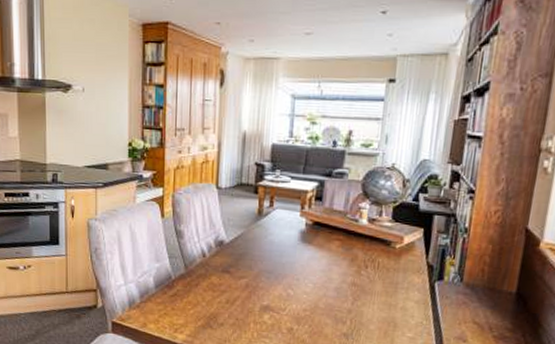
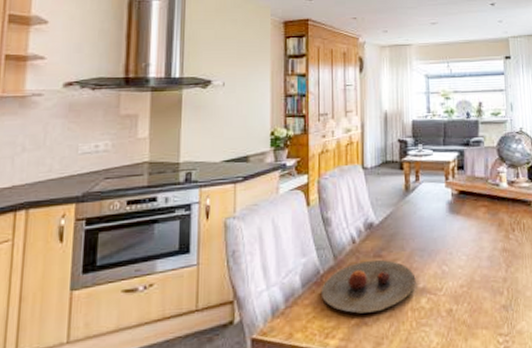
plate: none [172,273,261,319] -> present [321,259,416,314]

